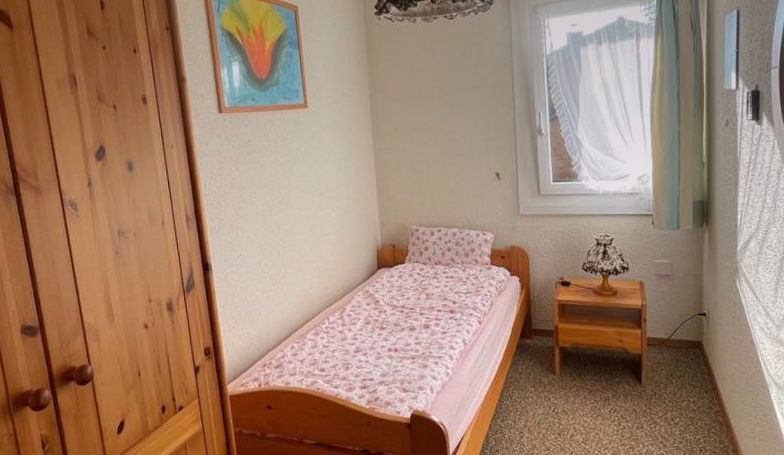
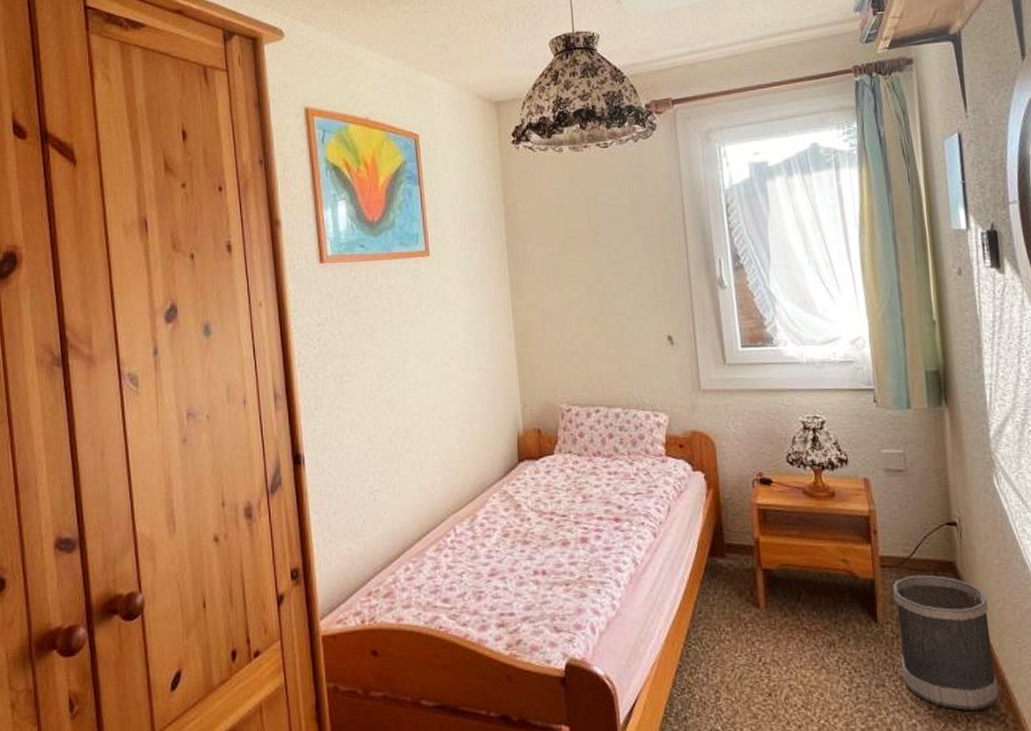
wastebasket: none [655,350,724,444] -> present [893,574,999,710]

